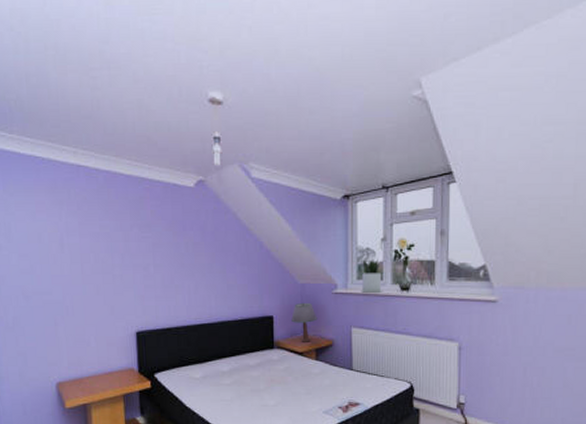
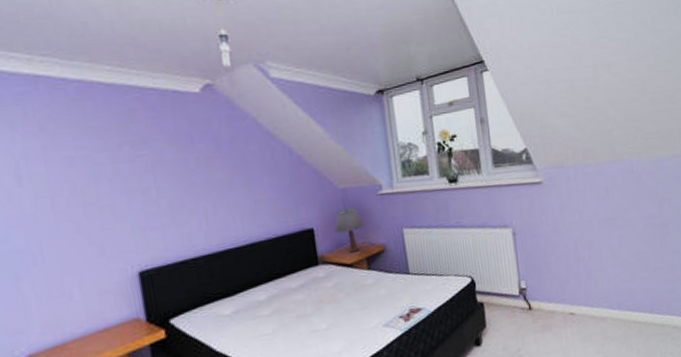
planter: present [361,259,383,294] -> none [405,154,432,191]

